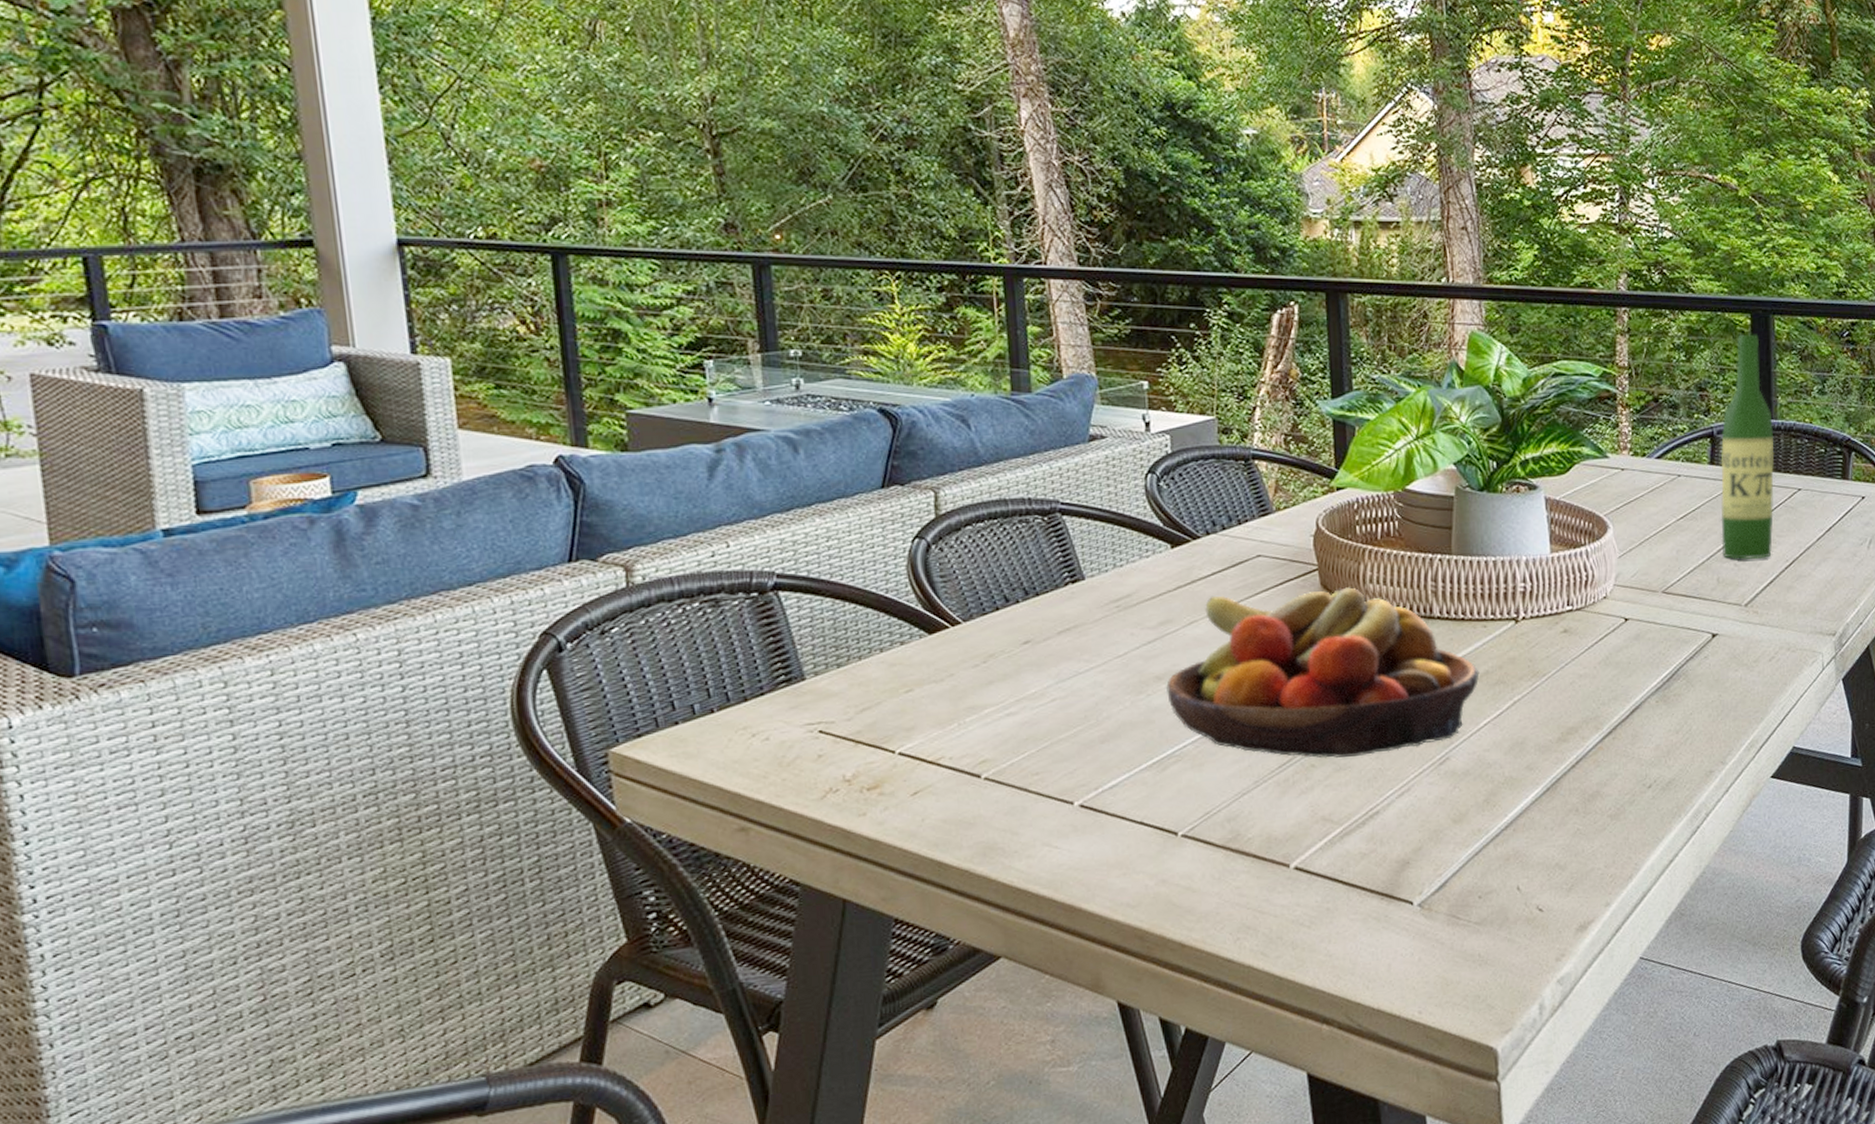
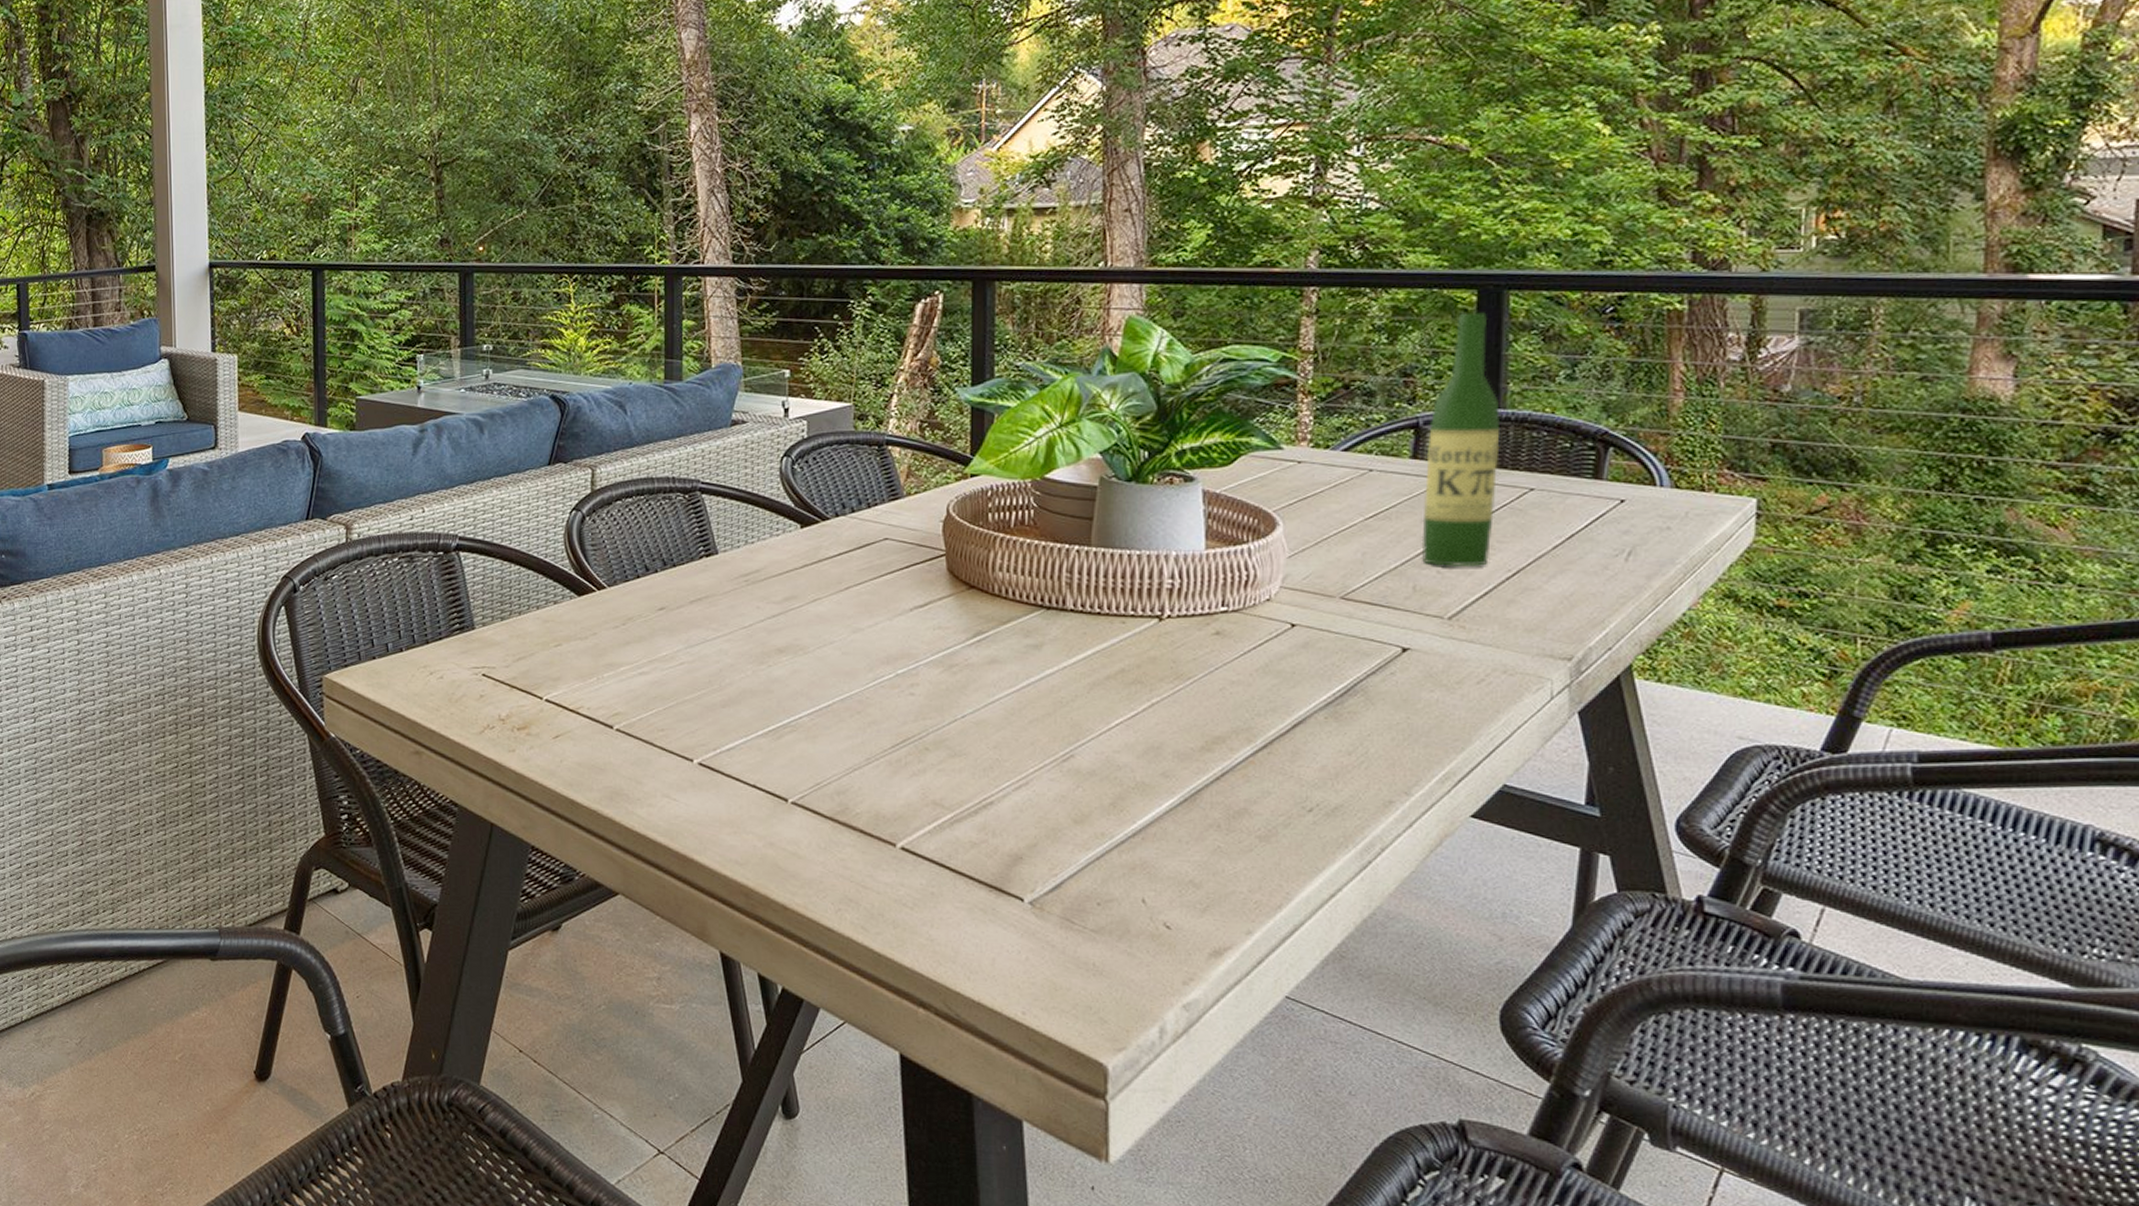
fruit bowl: present [1166,587,1480,758] -> none [787,574,1114,744]

